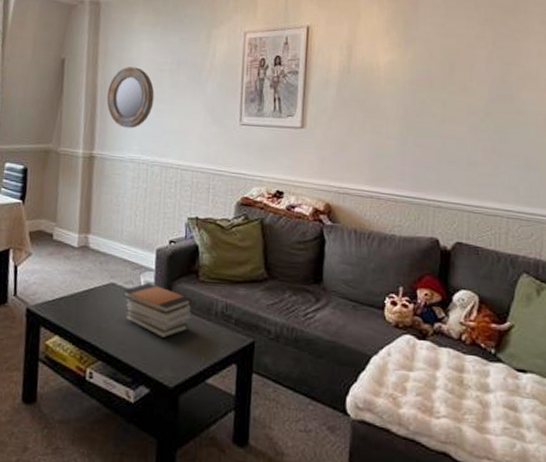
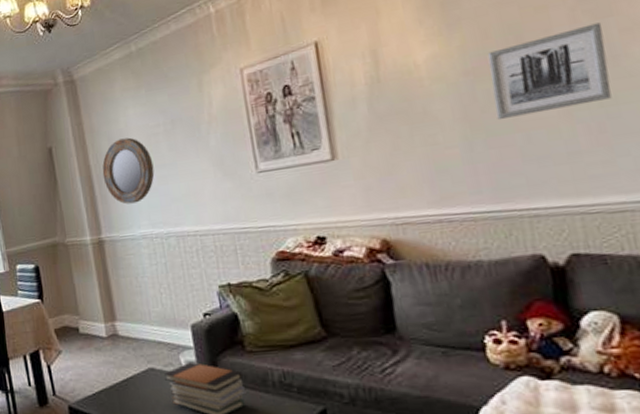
wall art: none [426,67,507,128] -> present [487,22,612,119]

